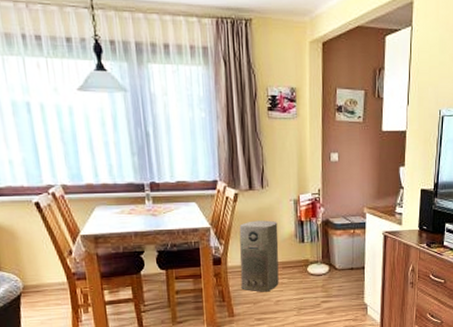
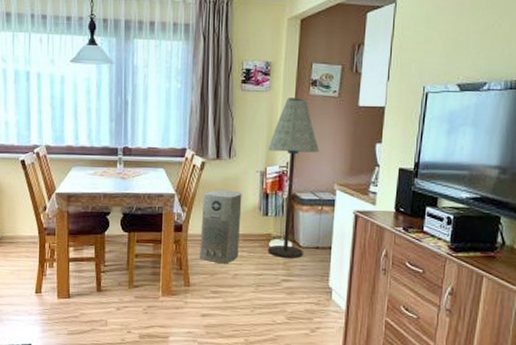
floor lamp: none [299,124,348,281] -> present [267,98,320,258]

